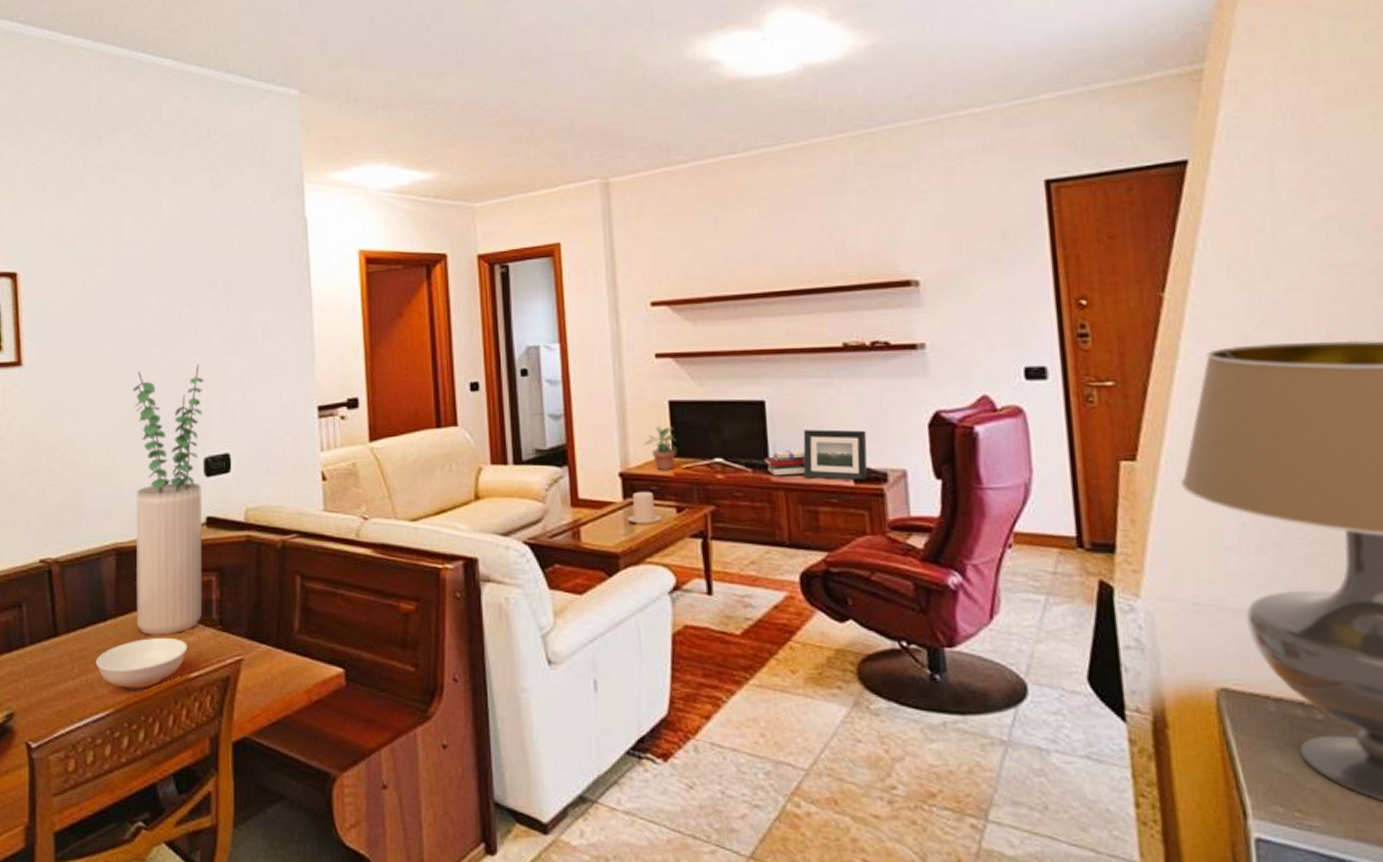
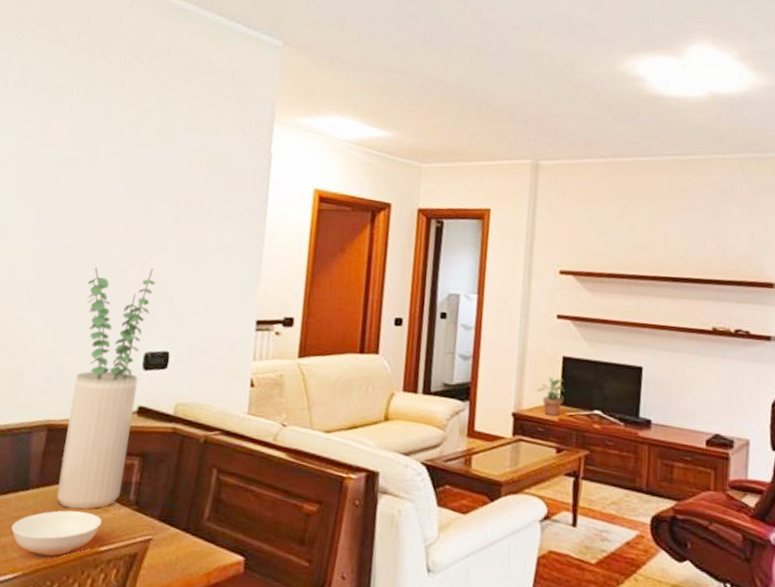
candle: present [627,491,661,524] -> none [513,430,543,460]
books: present [764,450,806,476] -> none [635,410,670,435]
picture frame: present [803,429,868,481] -> none [666,396,722,445]

